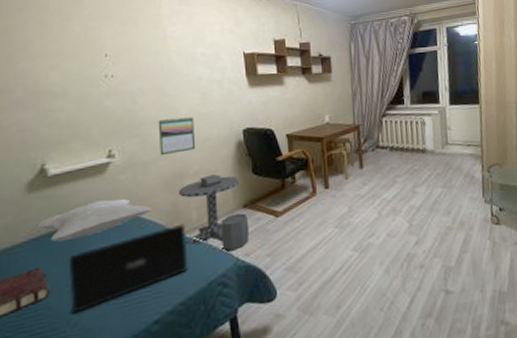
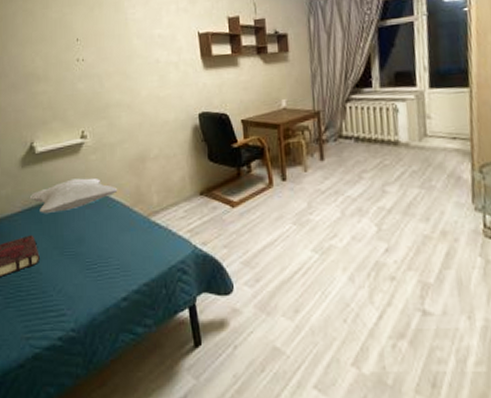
laptop: present [68,223,188,314] -> none [53,206,151,281]
calendar: present [158,117,196,156] -> none [122,100,156,138]
side table: present [178,174,250,251] -> none [140,159,207,238]

